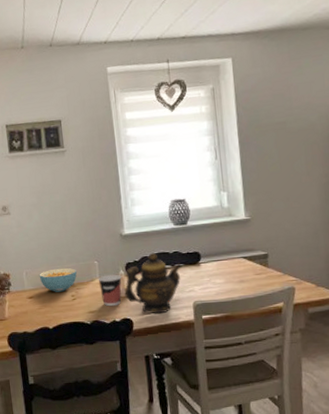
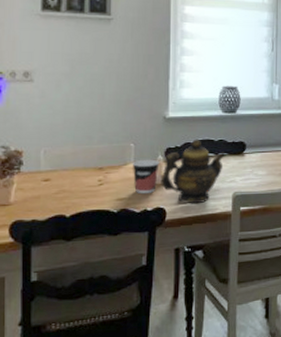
cereal bowl: present [39,268,77,292] -> none [61,148,108,175]

